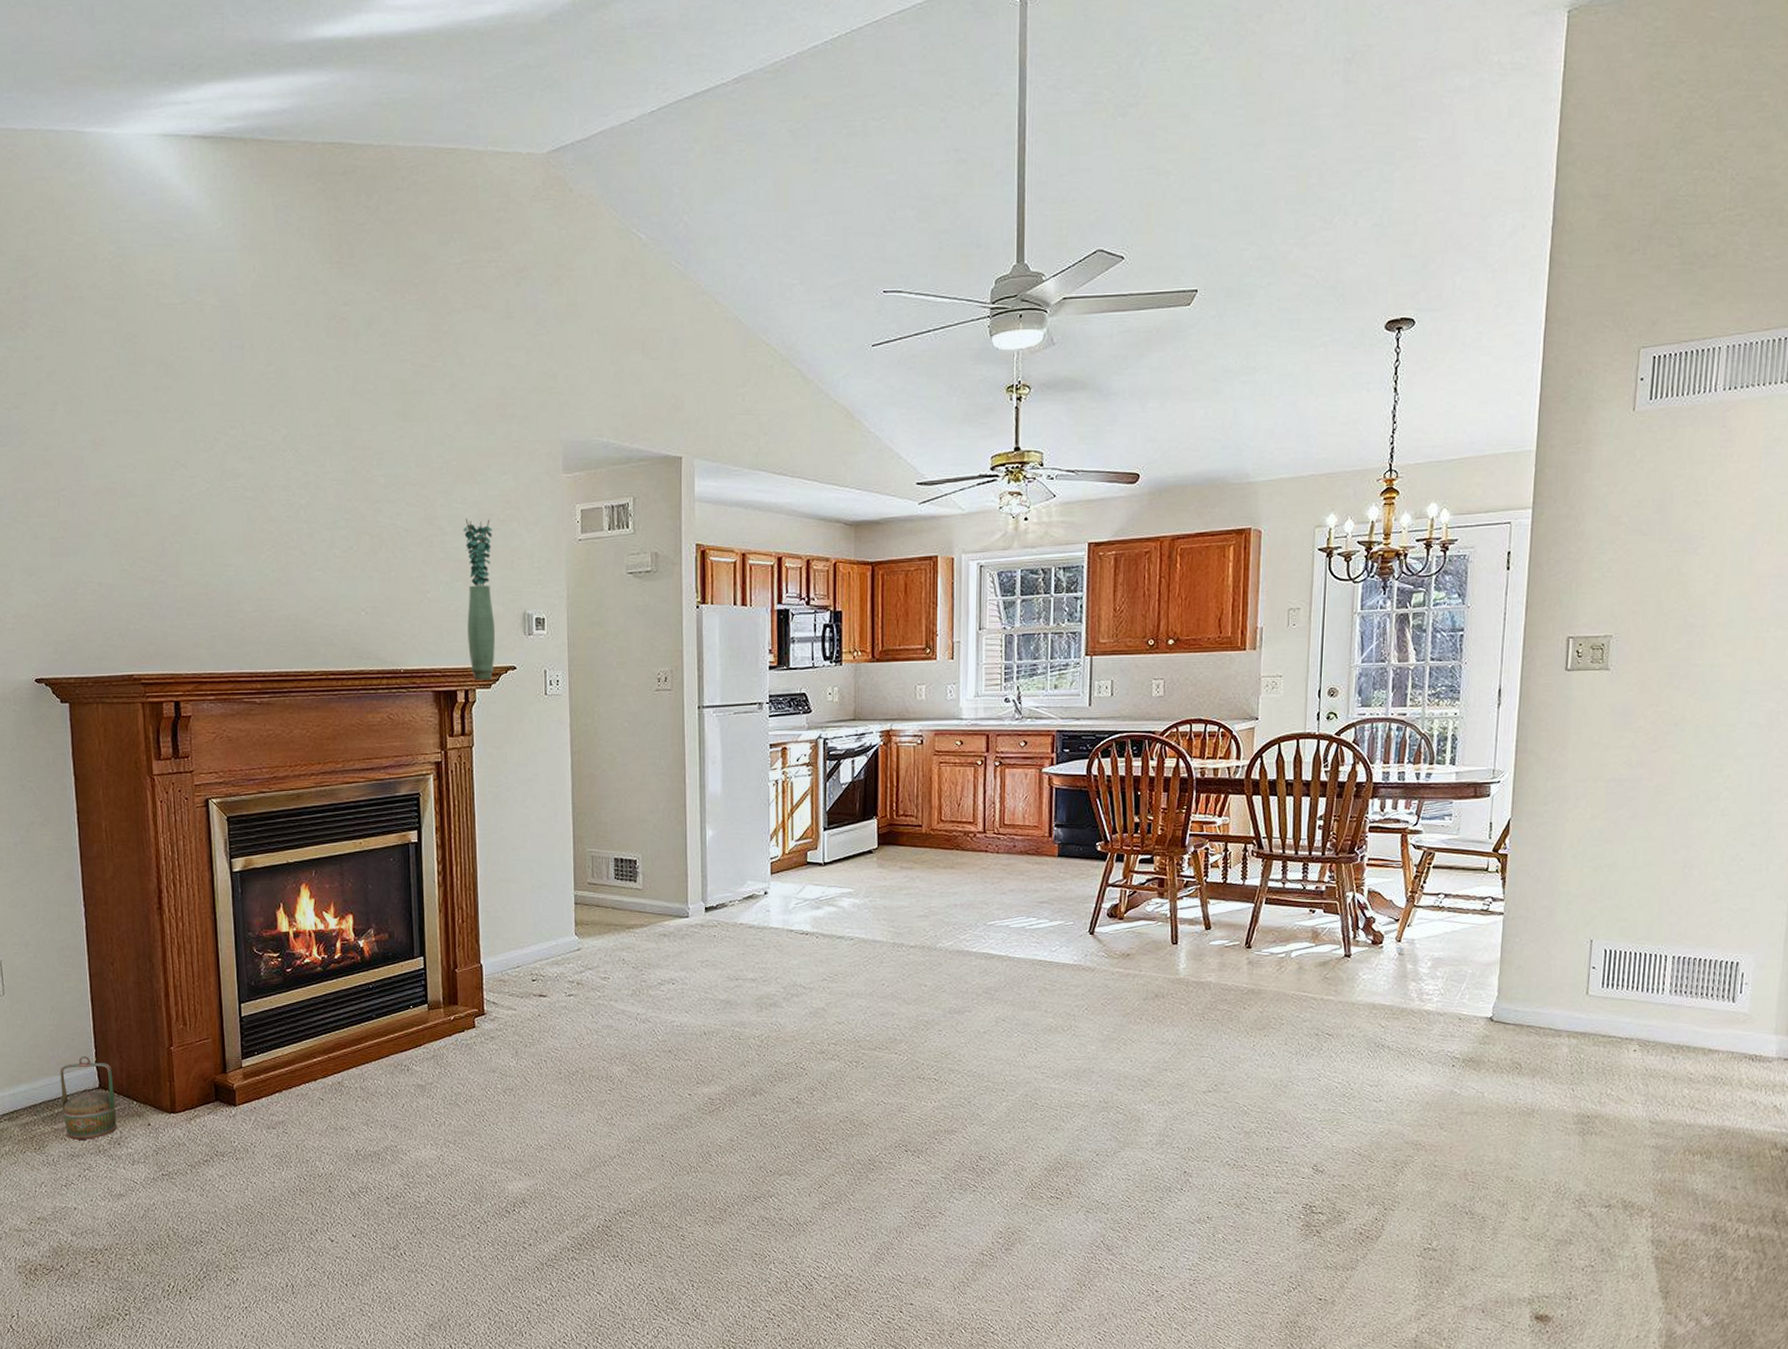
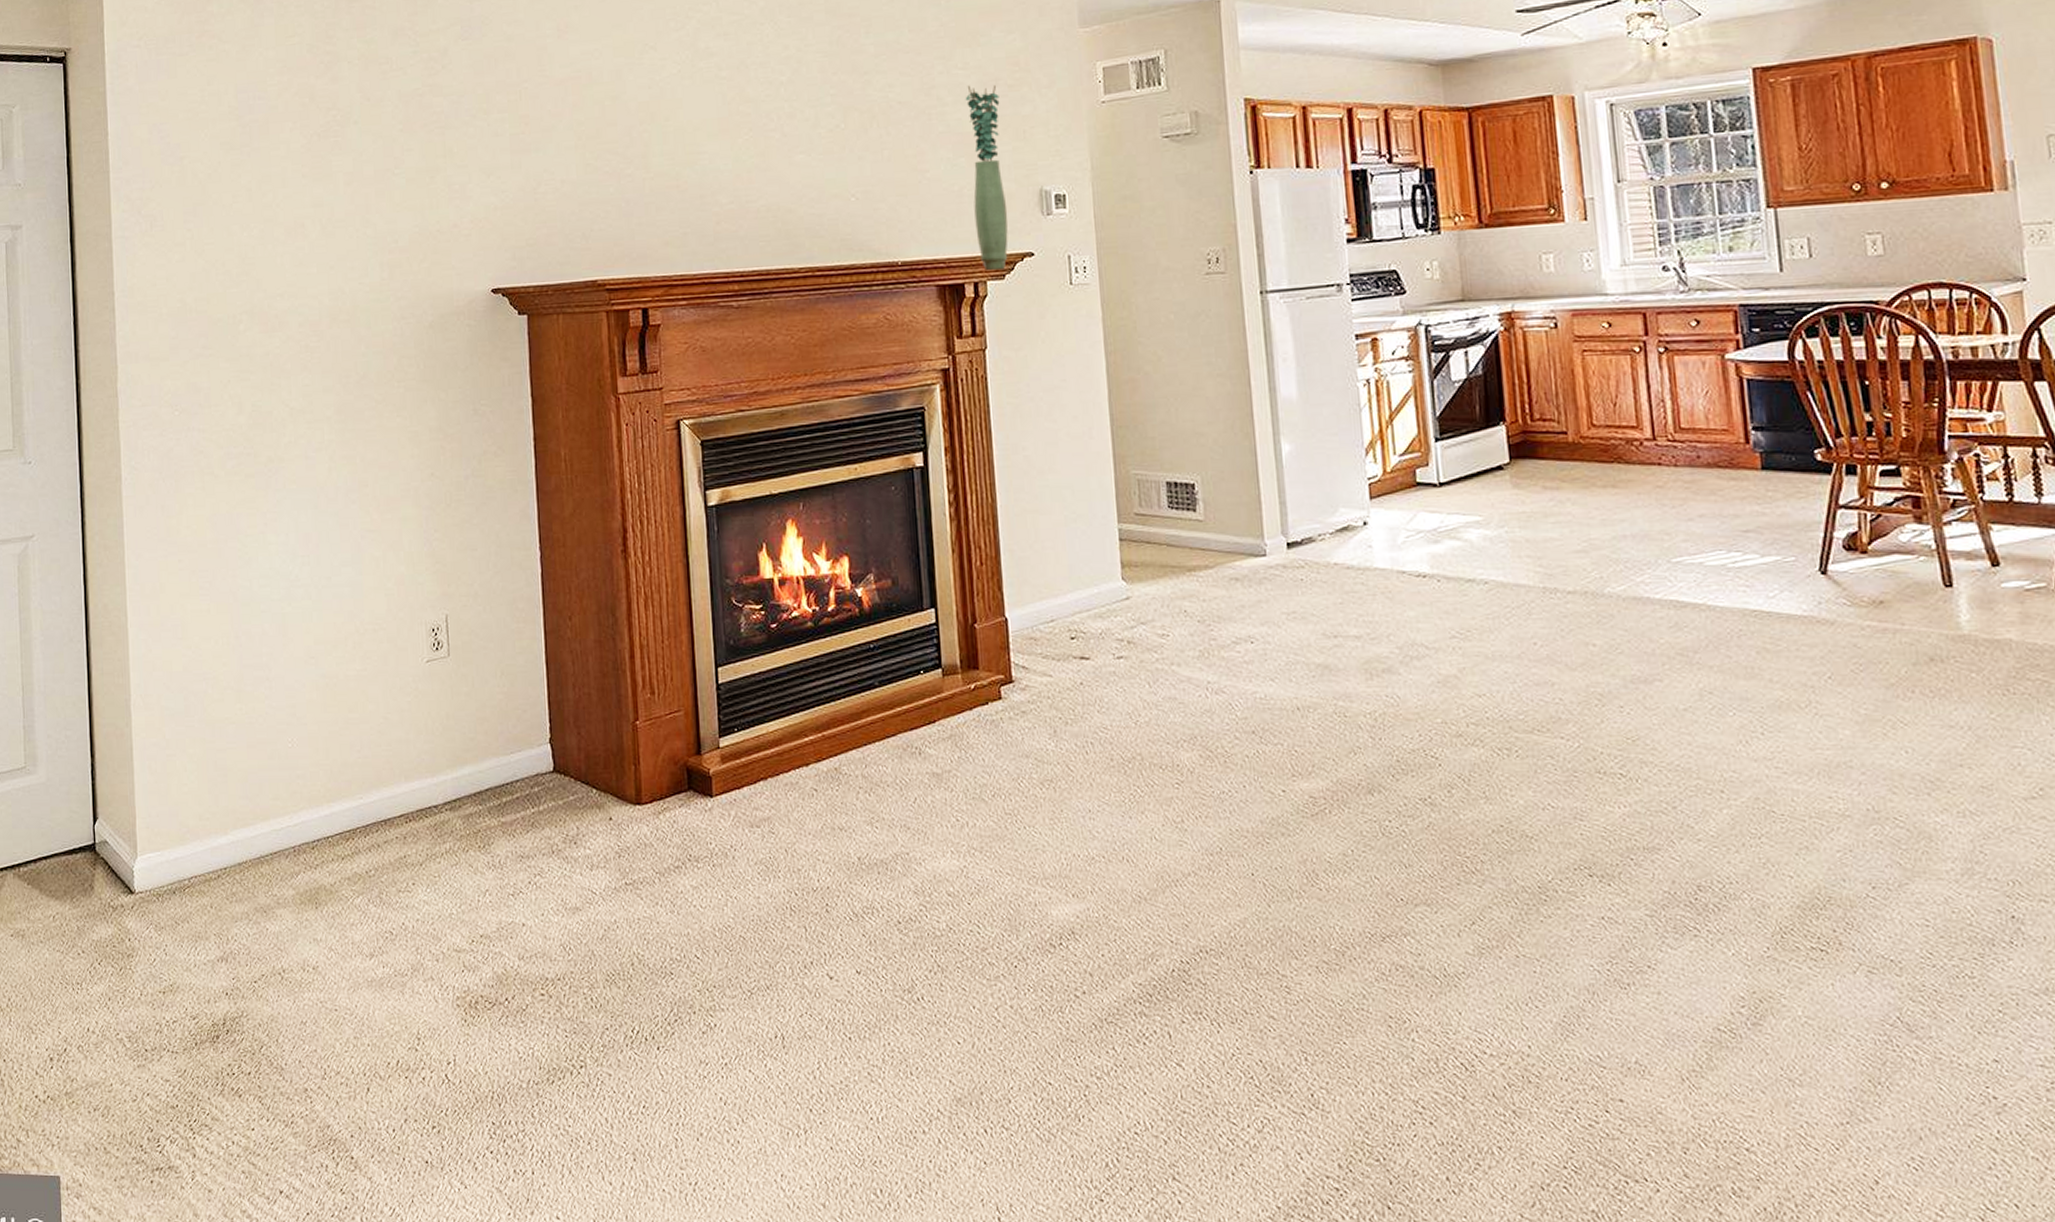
decorative basket: present [59,1055,117,1141] -> none [509,730,573,838]

